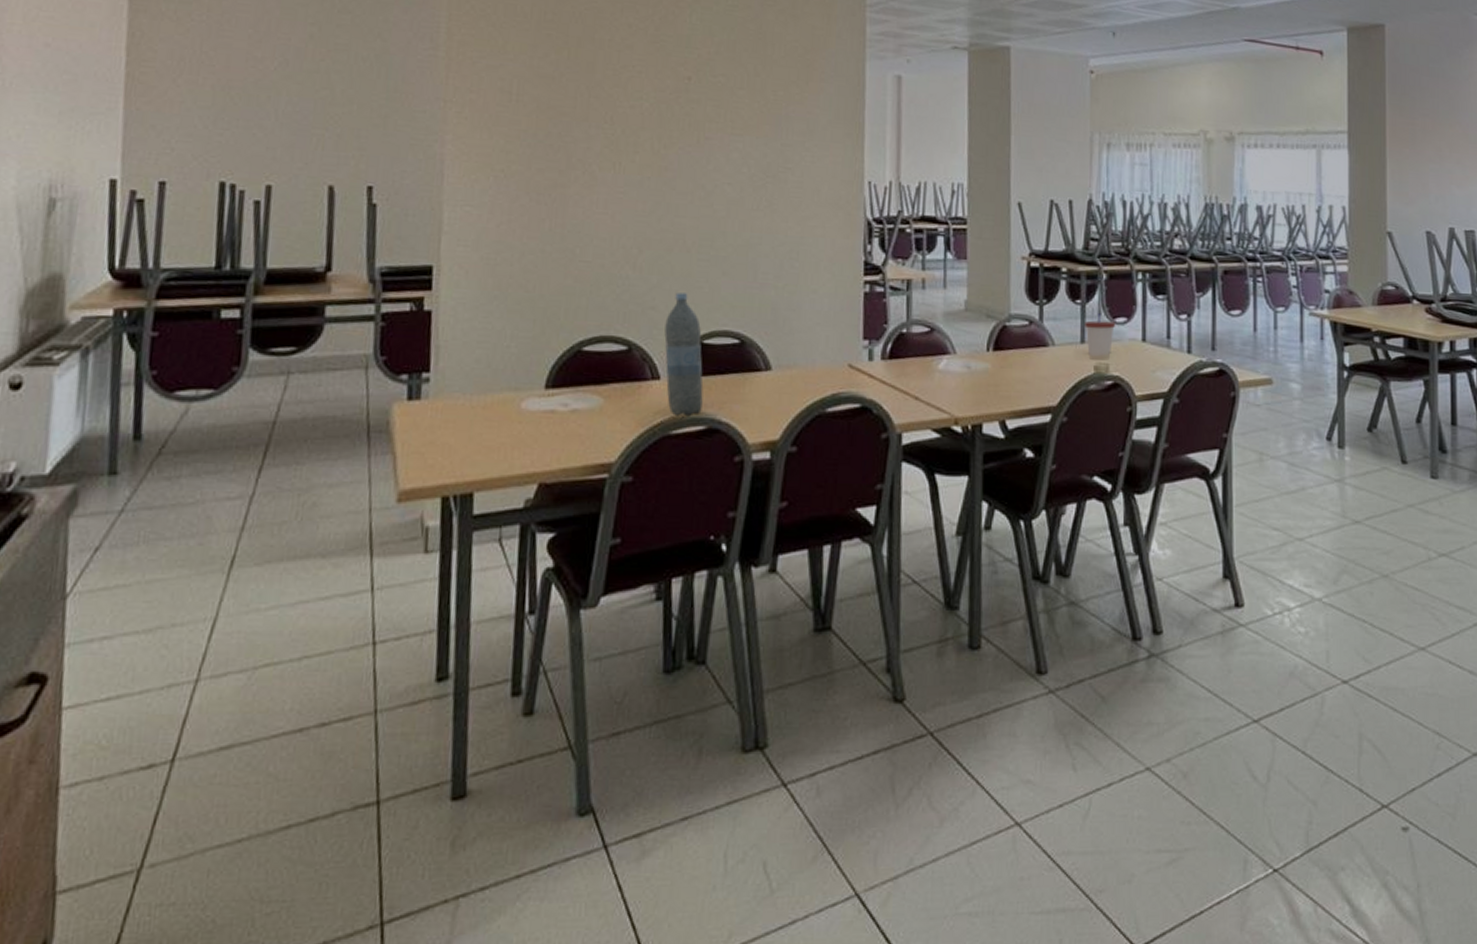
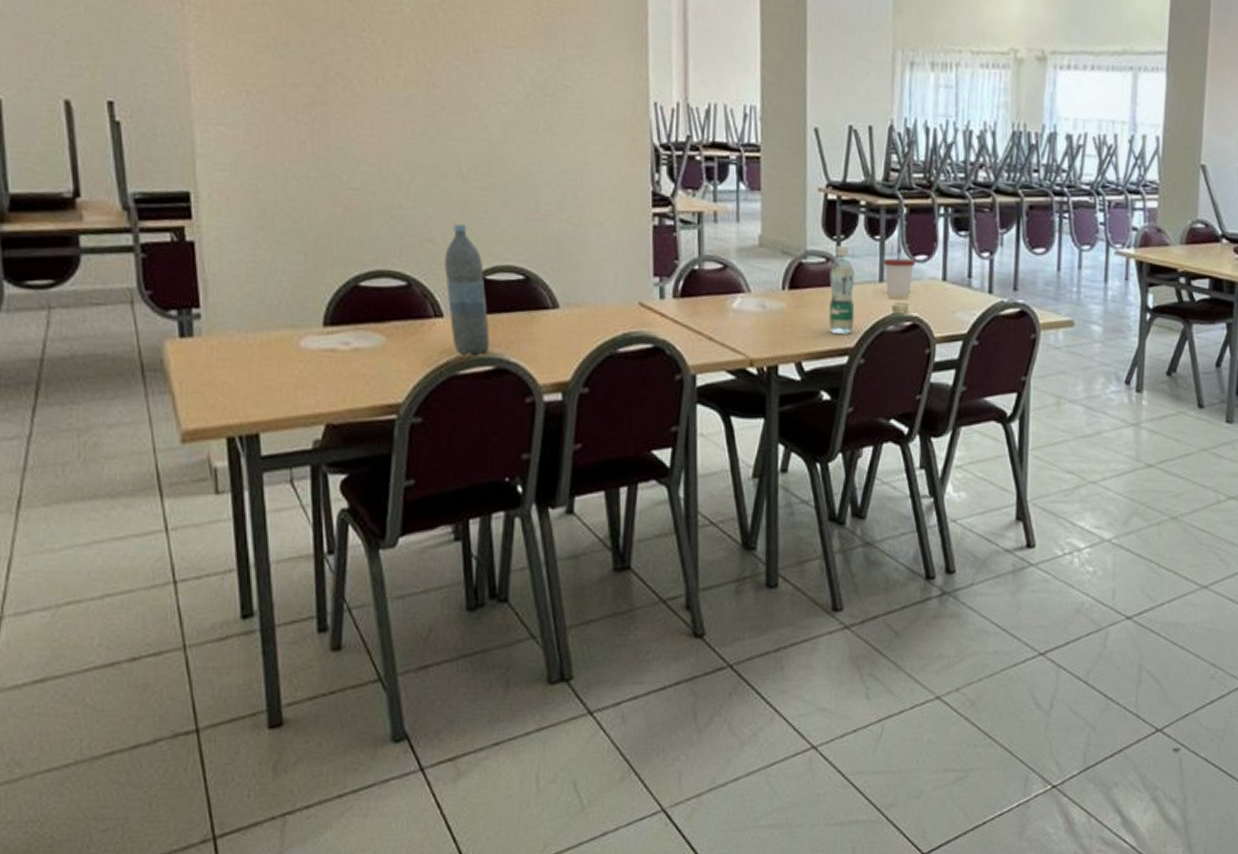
bottle: none [1032,309,1057,393] -> present [829,245,855,334]

